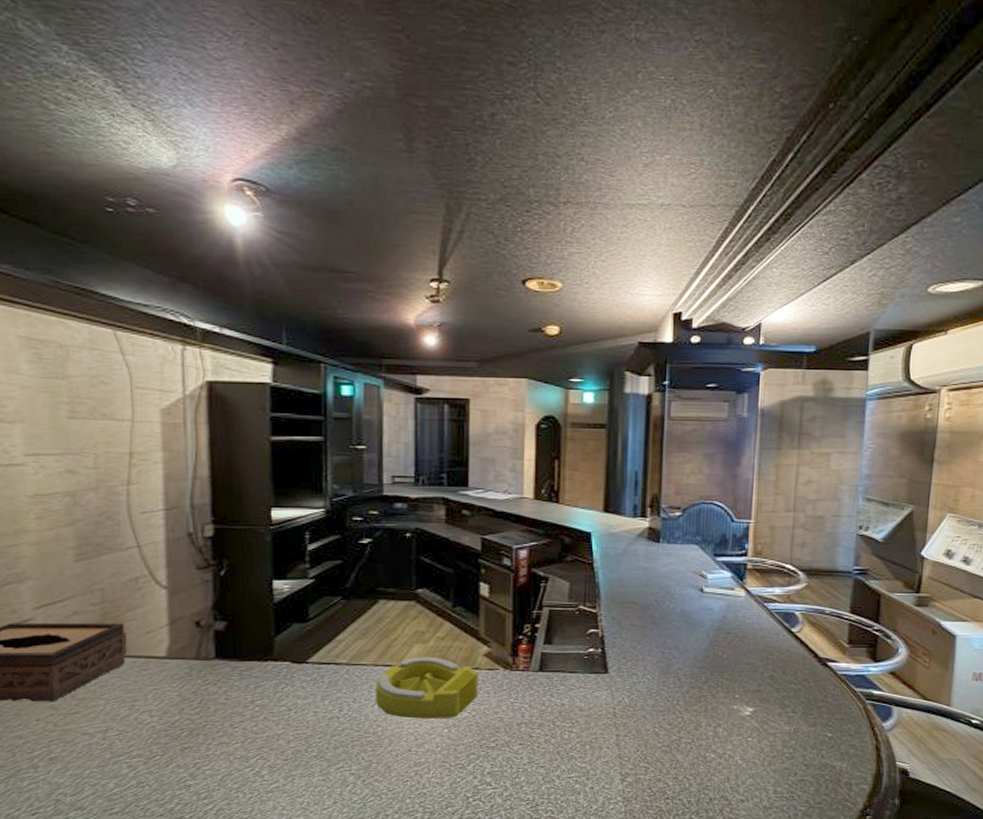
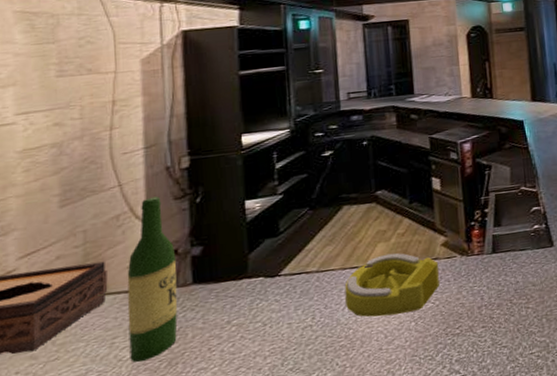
wine bottle: none [147,563,200,728] -> present [127,196,178,363]

